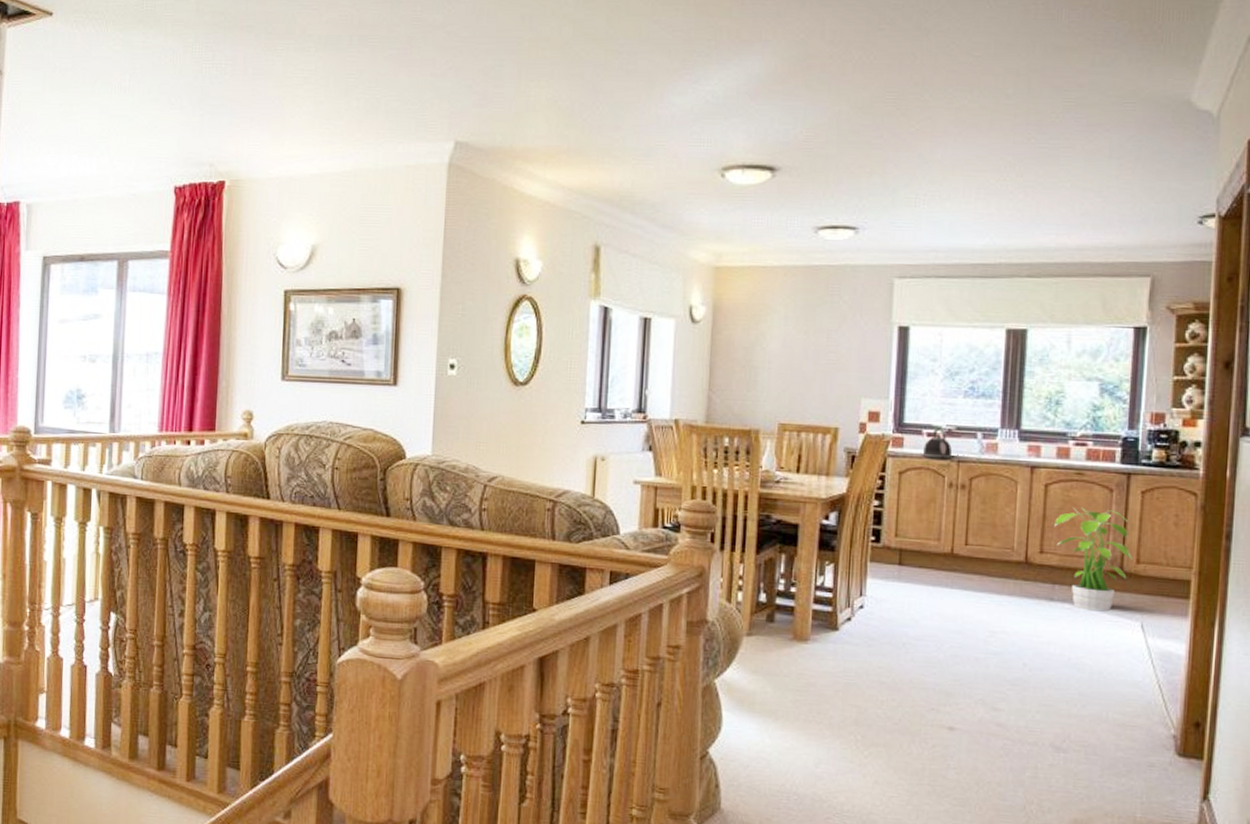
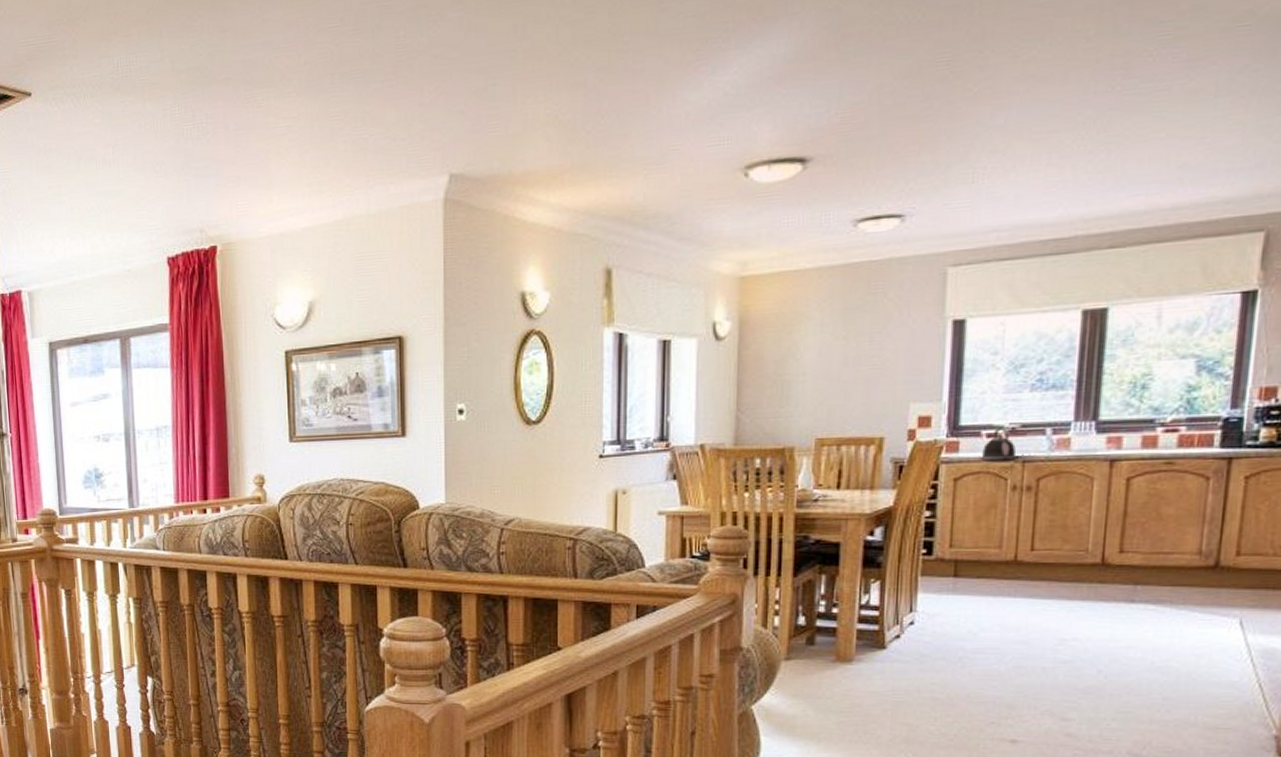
potted plant: present [1054,507,1133,612] -> none [1137,500,1232,610]

